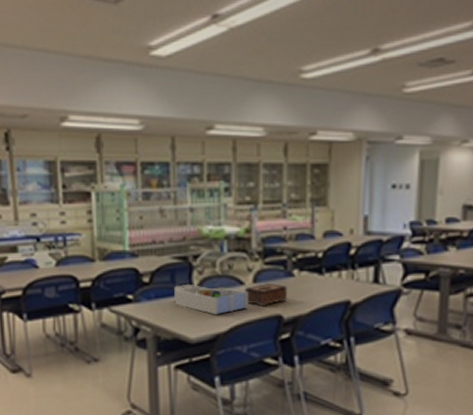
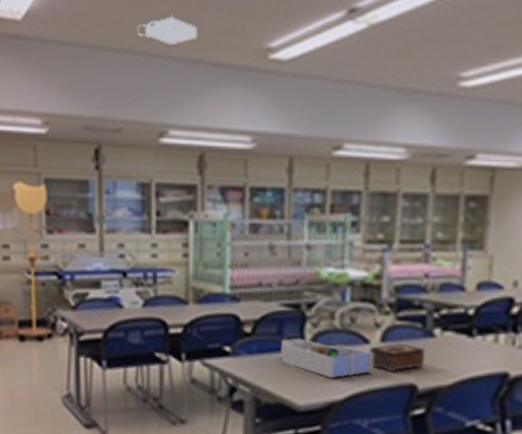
projector: none [36,17,88,43] -> present [137,14,198,45]

